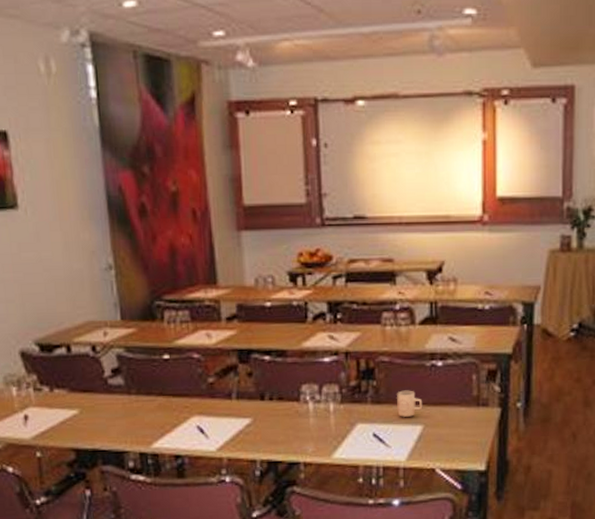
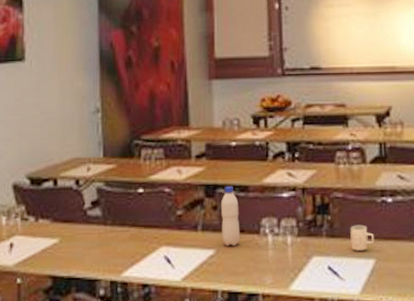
water bottle: none [256,350,279,414] -> present [220,185,241,246]

